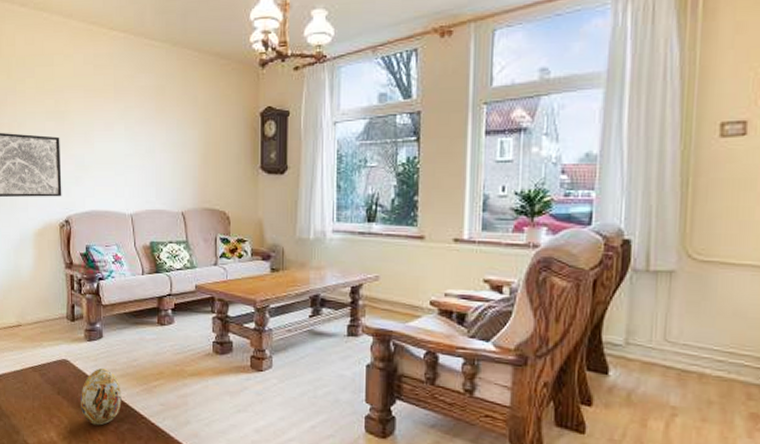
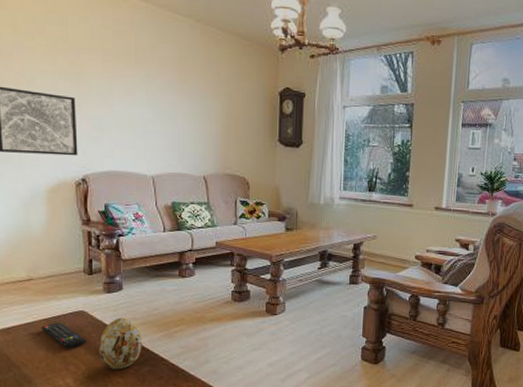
remote control: none [28,370,69,400] -> present [41,321,87,349]

